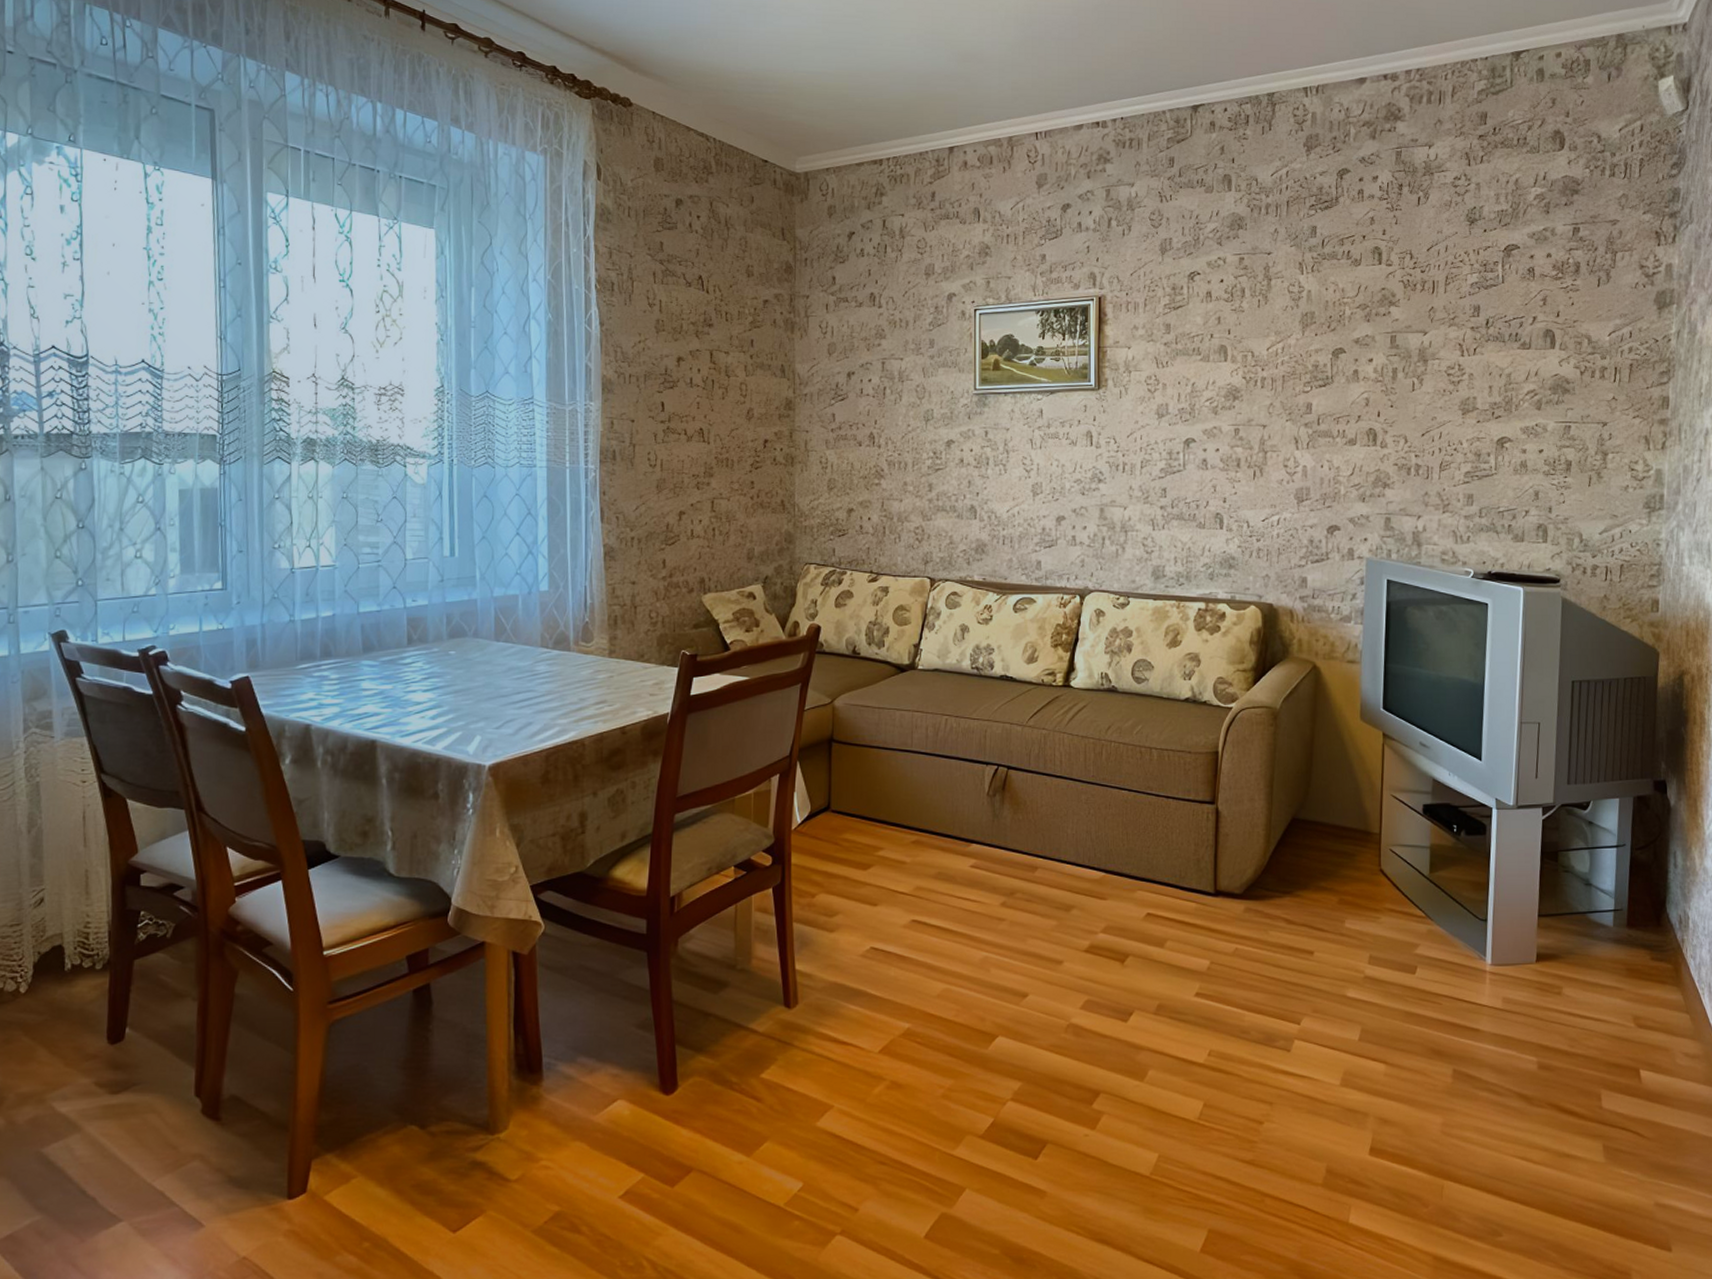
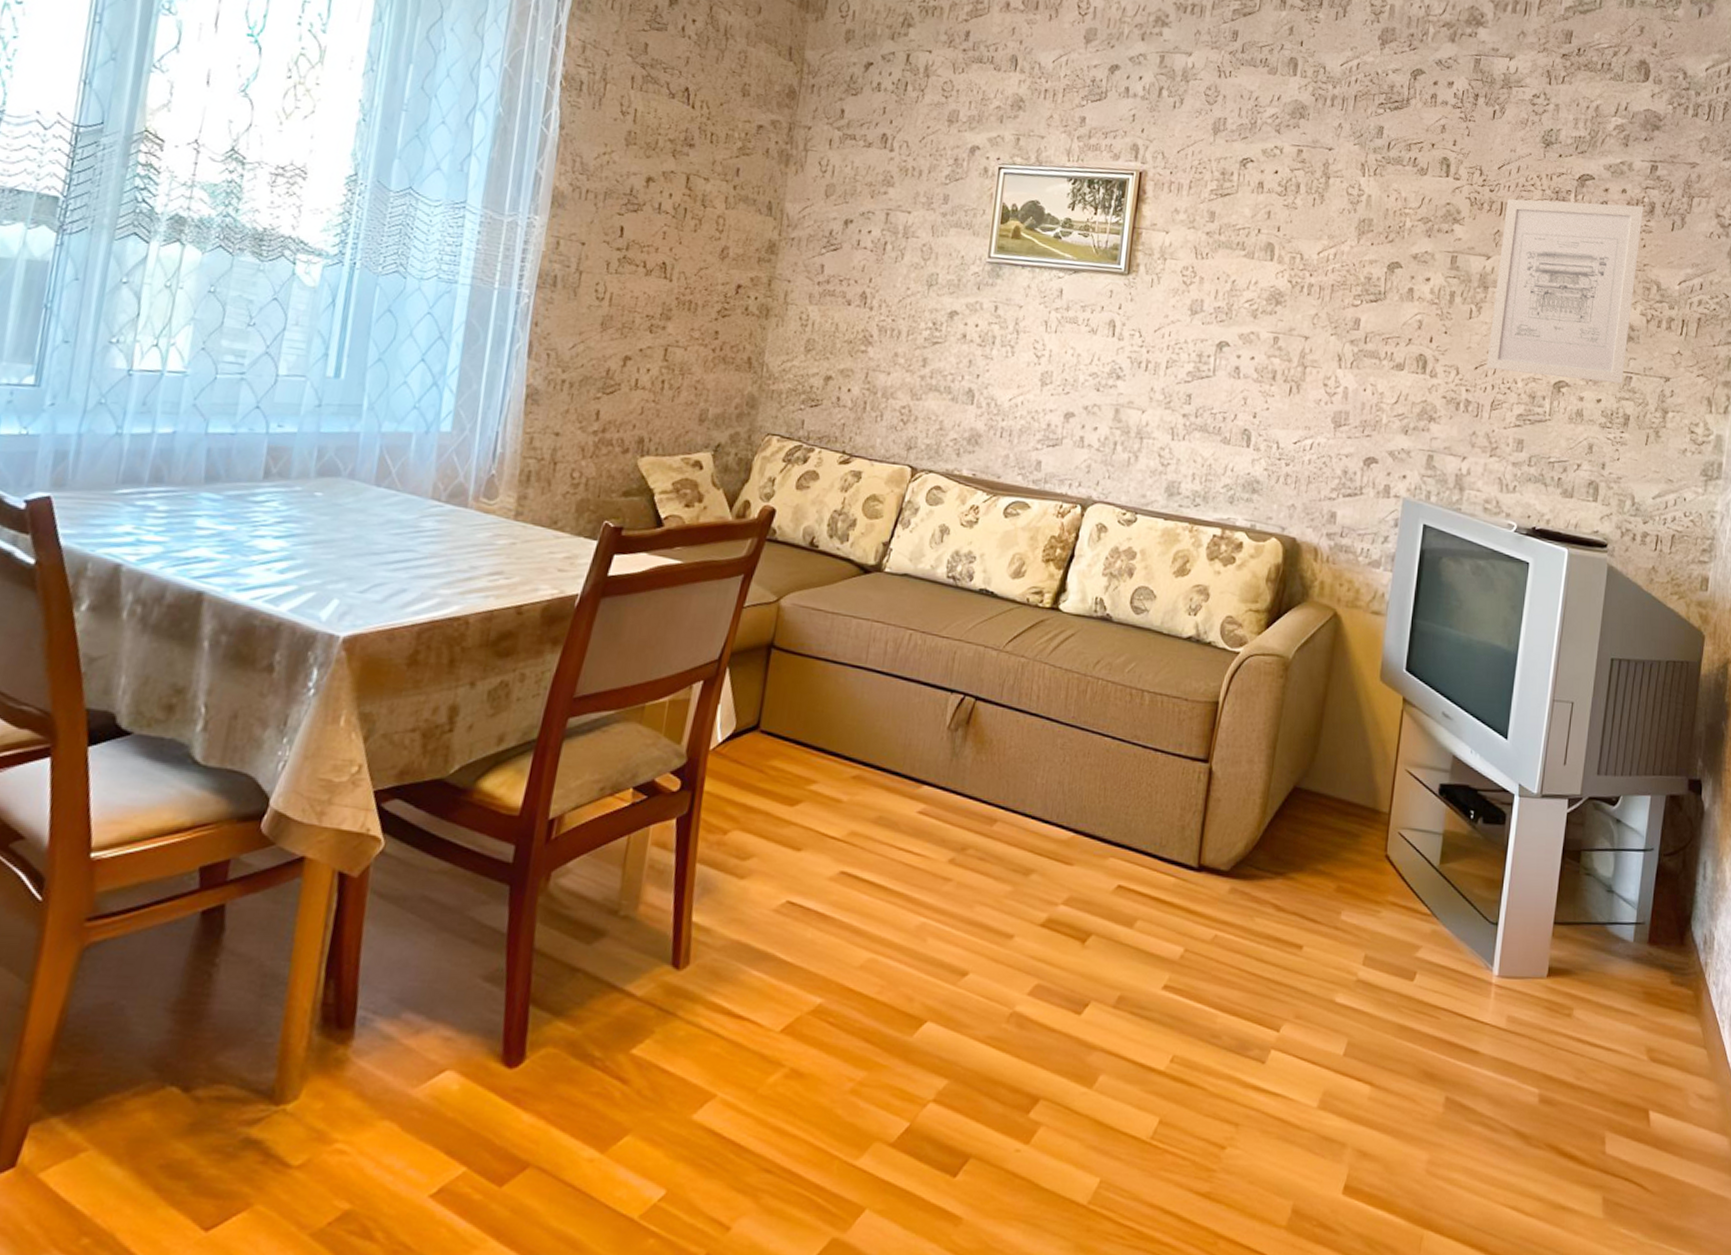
wall art: none [1432,267,1569,435] -> present [1486,198,1643,384]

